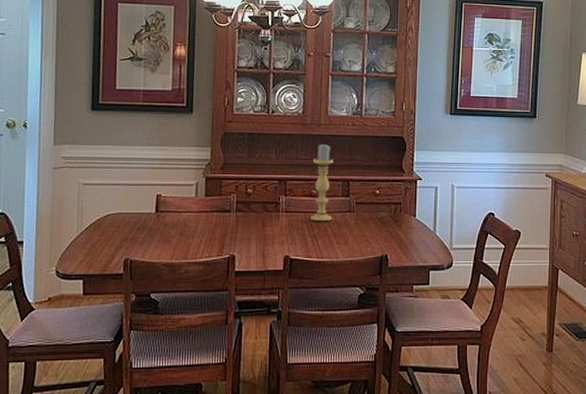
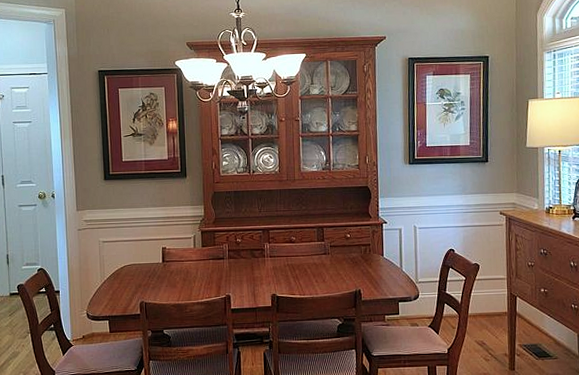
candle holder: present [311,143,333,222] -> none [290,196,310,264]

